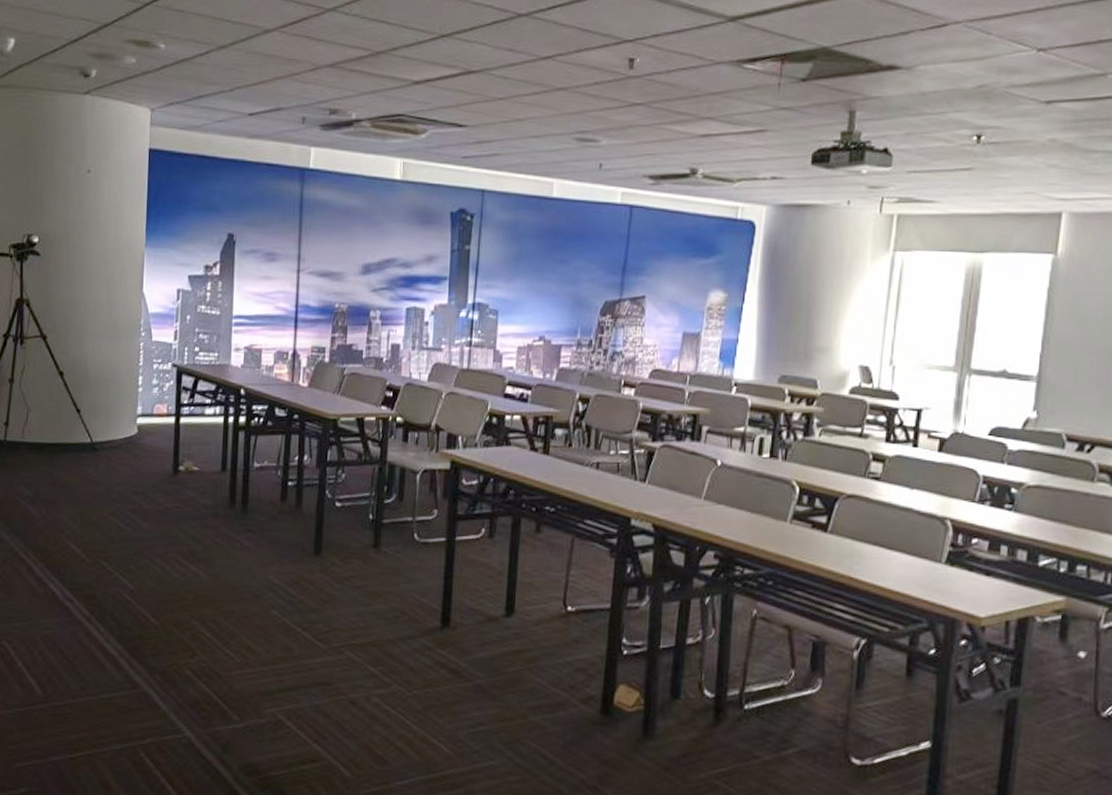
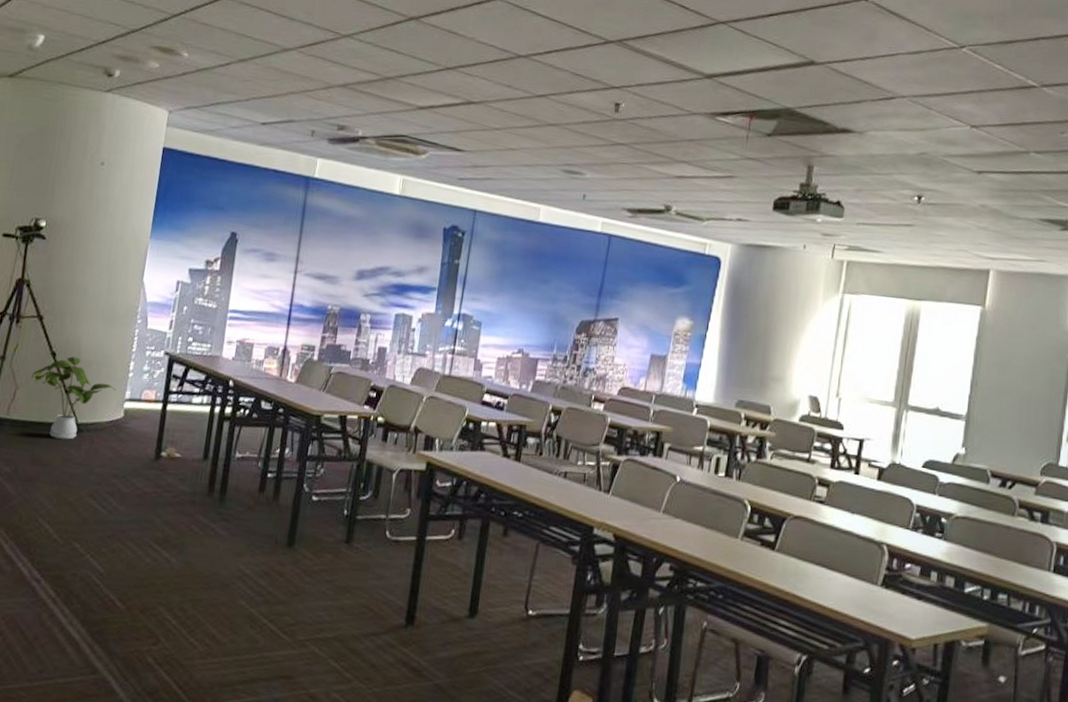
house plant: none [41,375,127,459] -> present [31,356,116,440]

